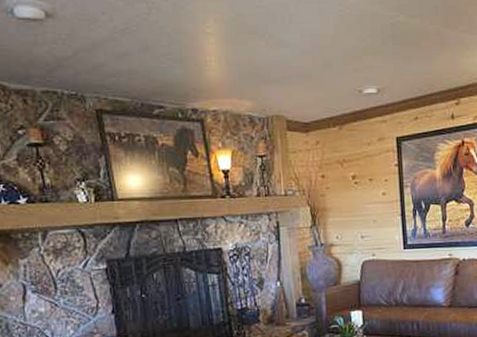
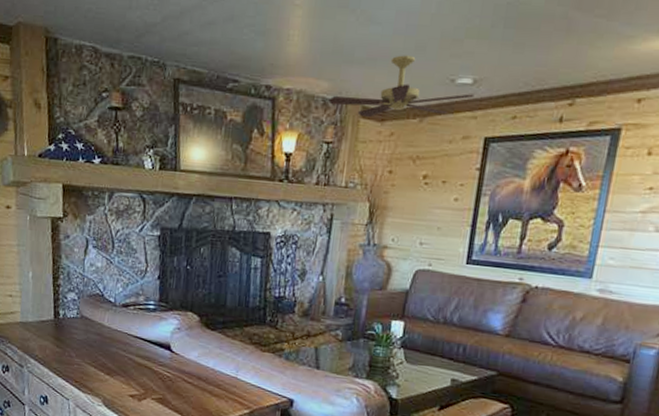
ceiling fan: none [255,72,381,130] -> present [328,55,475,118]

